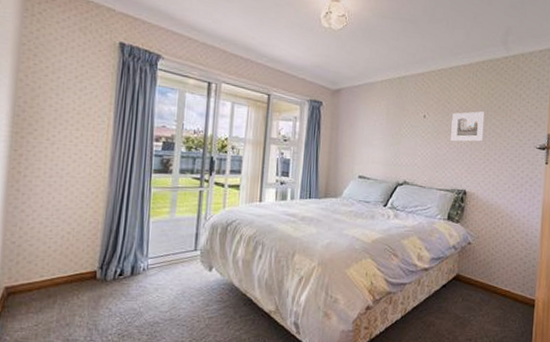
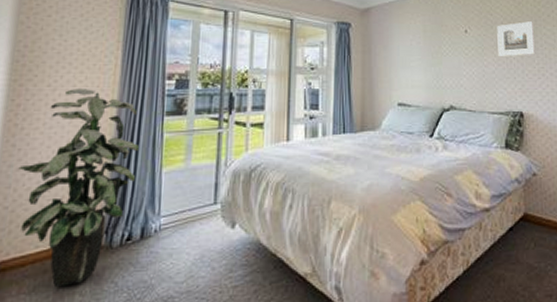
indoor plant: none [23,144,129,309] -> present [18,89,139,287]

